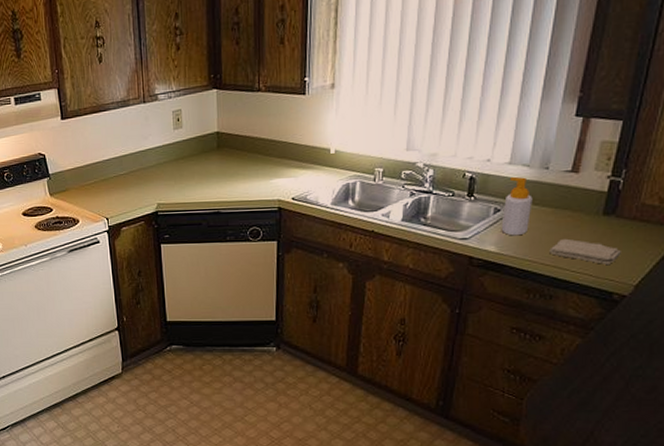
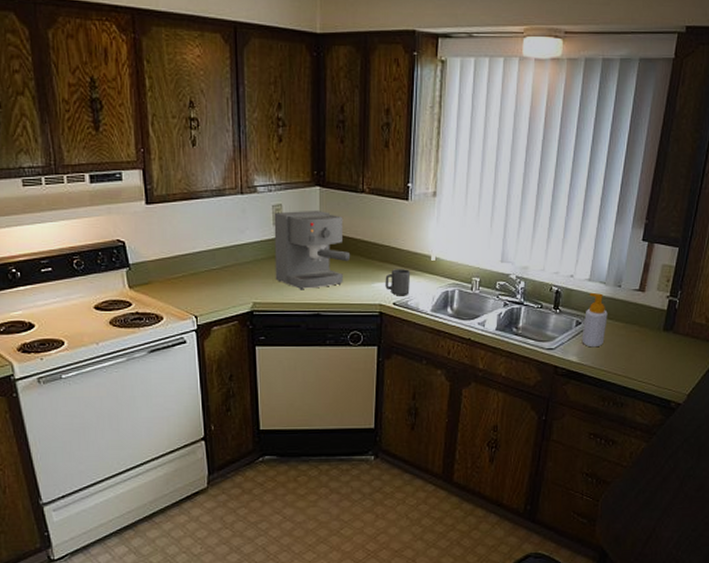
coffee maker: none [174,112,249,190] -> present [274,210,351,290]
mug: none [283,163,310,191] -> present [385,269,411,296]
washcloth: present [549,238,621,266] -> none [621,351,677,376]

